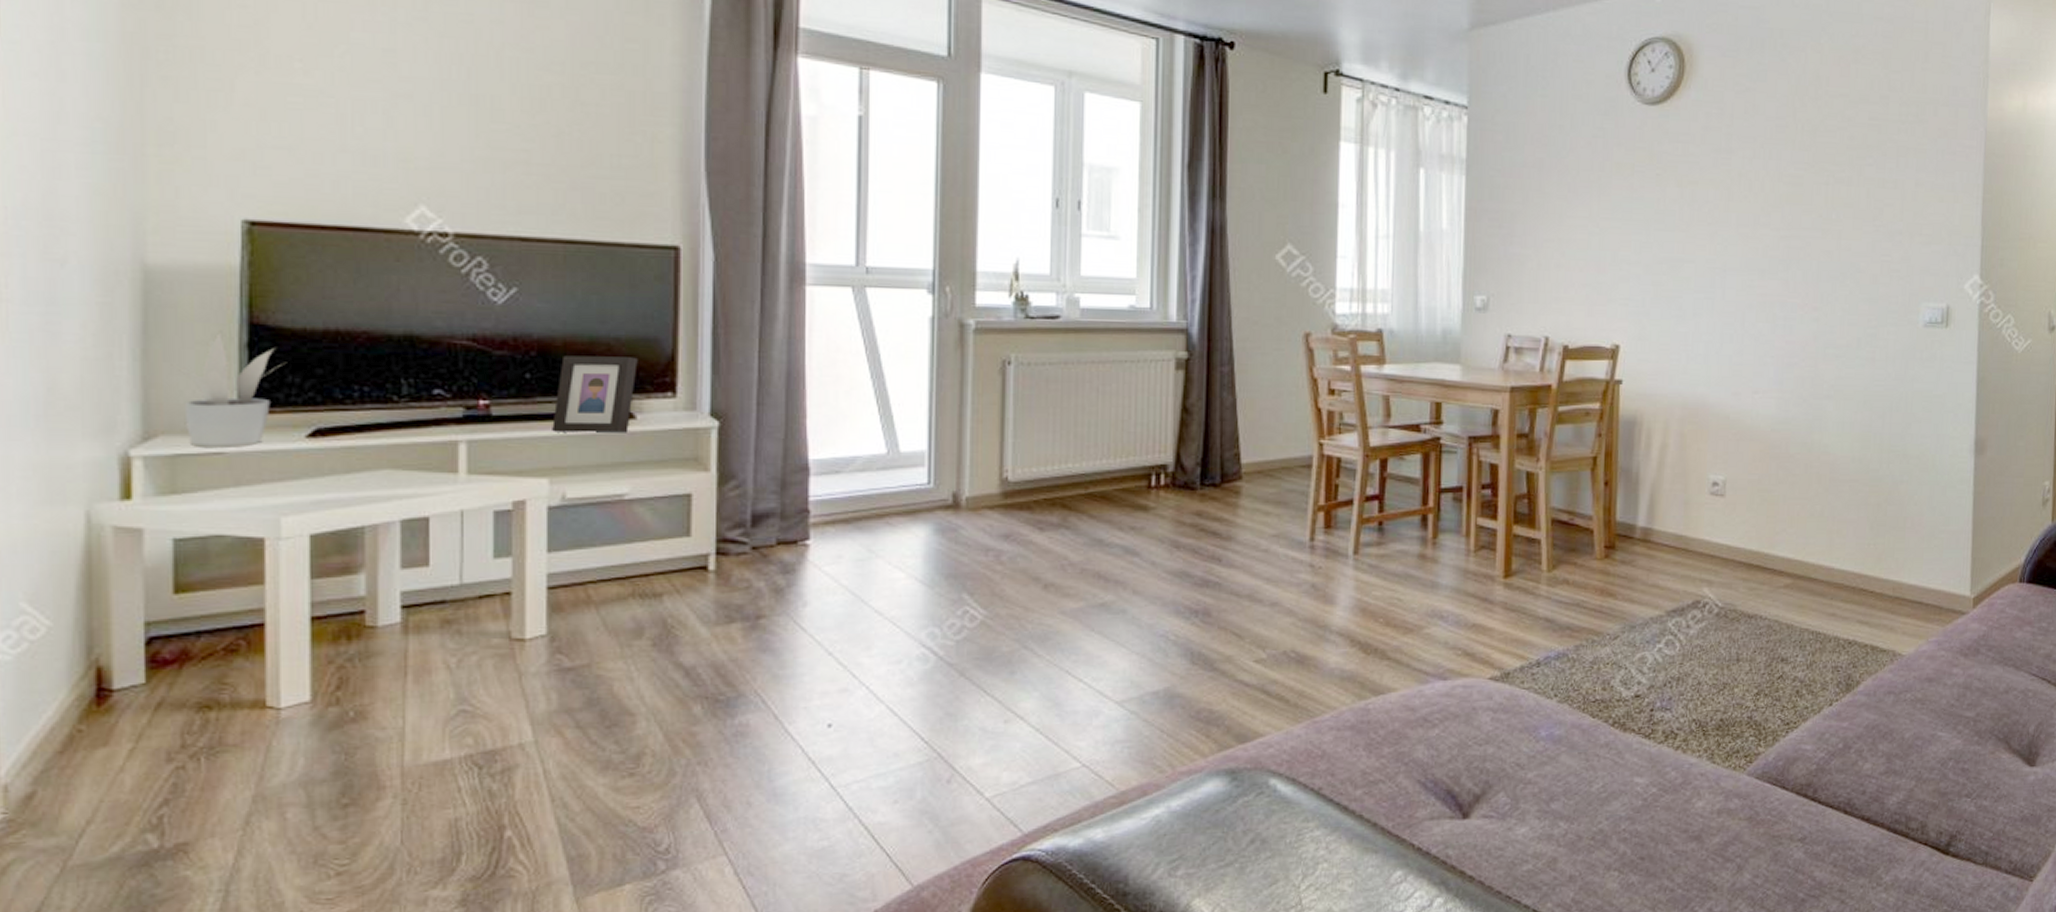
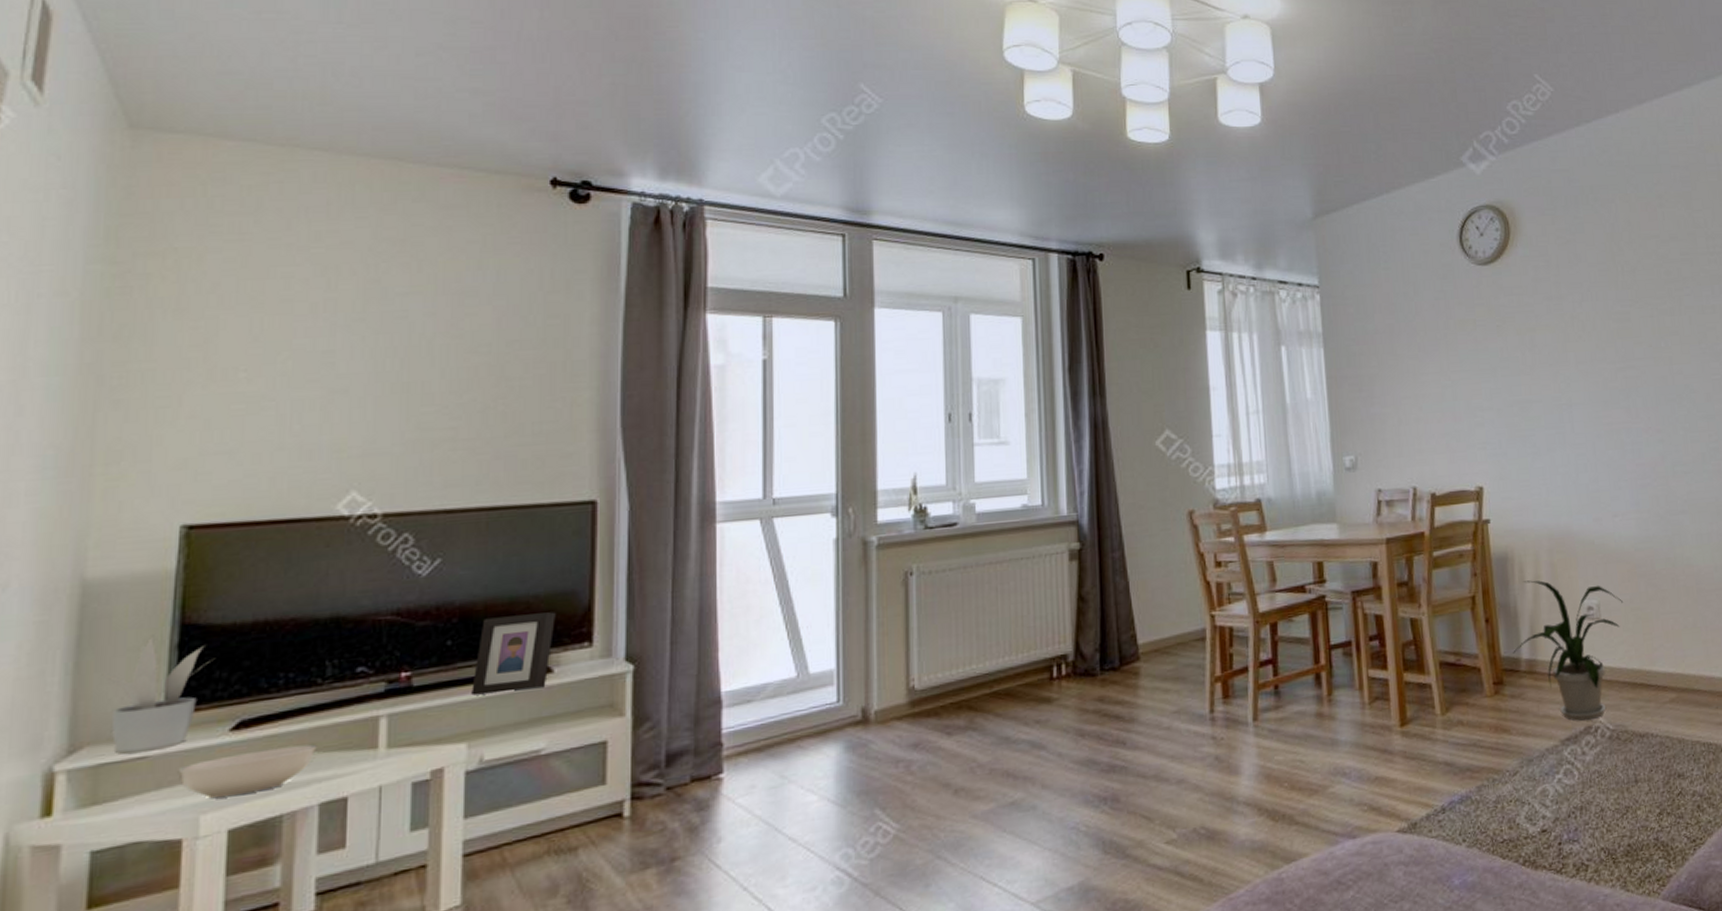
bowl: none [256,460,396,503] -> present [178,744,317,799]
house plant: none [1629,448,1751,594] -> present [1513,580,1624,721]

